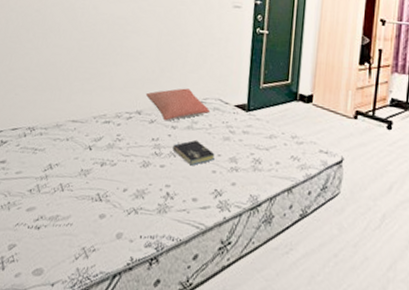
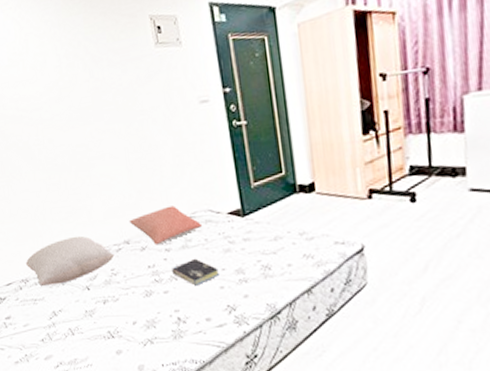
pillow: none [37,97,124,139] -> present [25,236,115,287]

